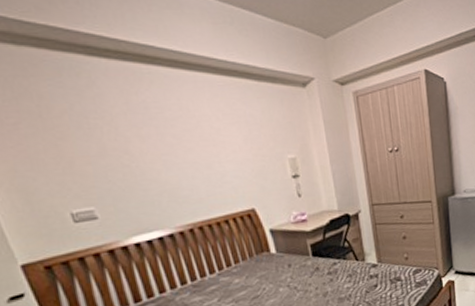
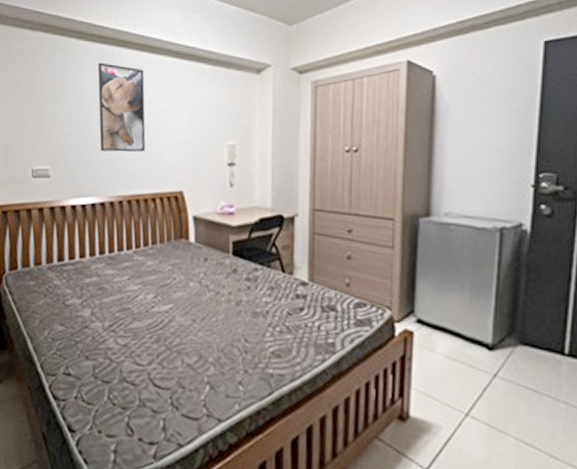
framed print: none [124,83,206,181] -> present [97,62,146,152]

